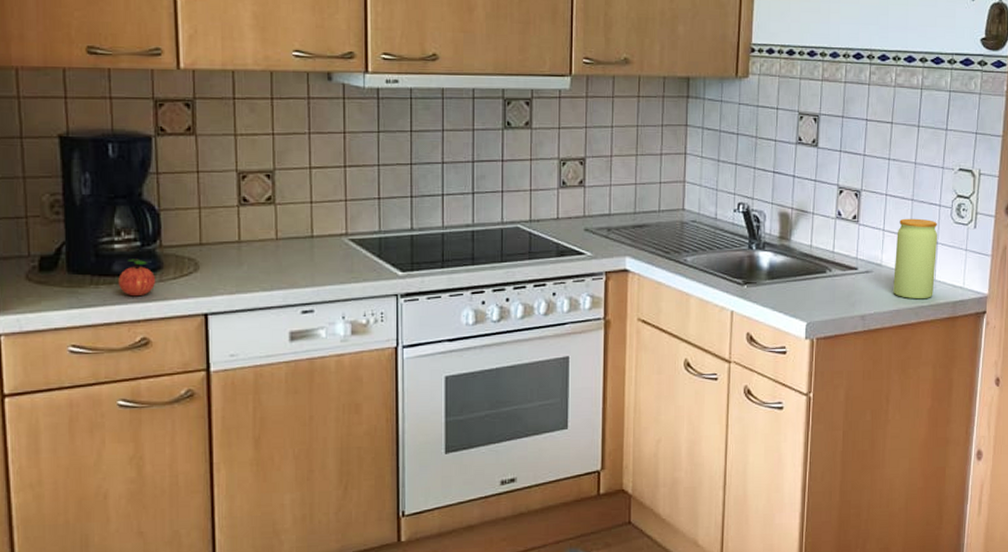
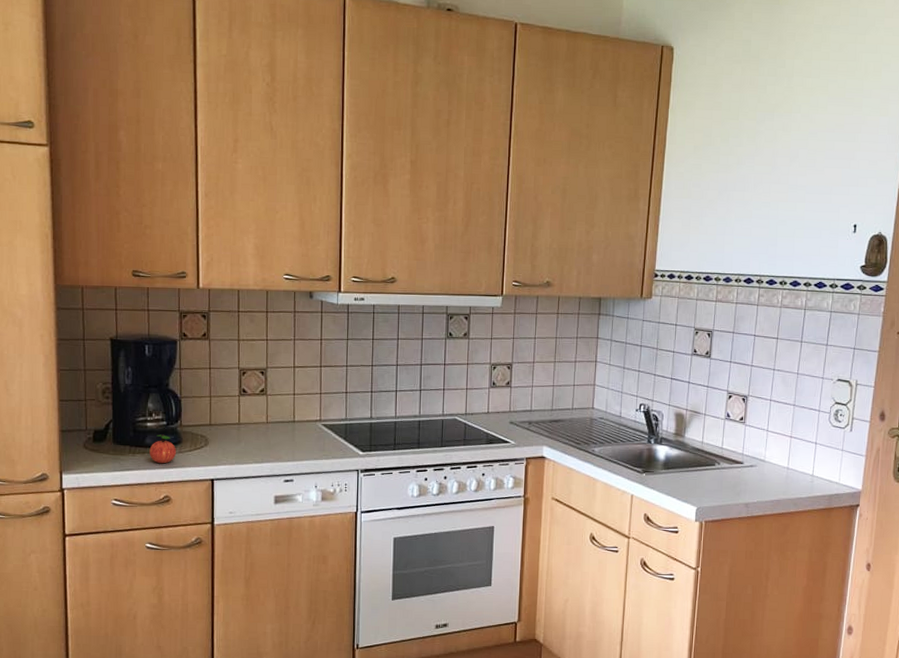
jar: present [893,218,938,300] -> none [775,421,817,492]

